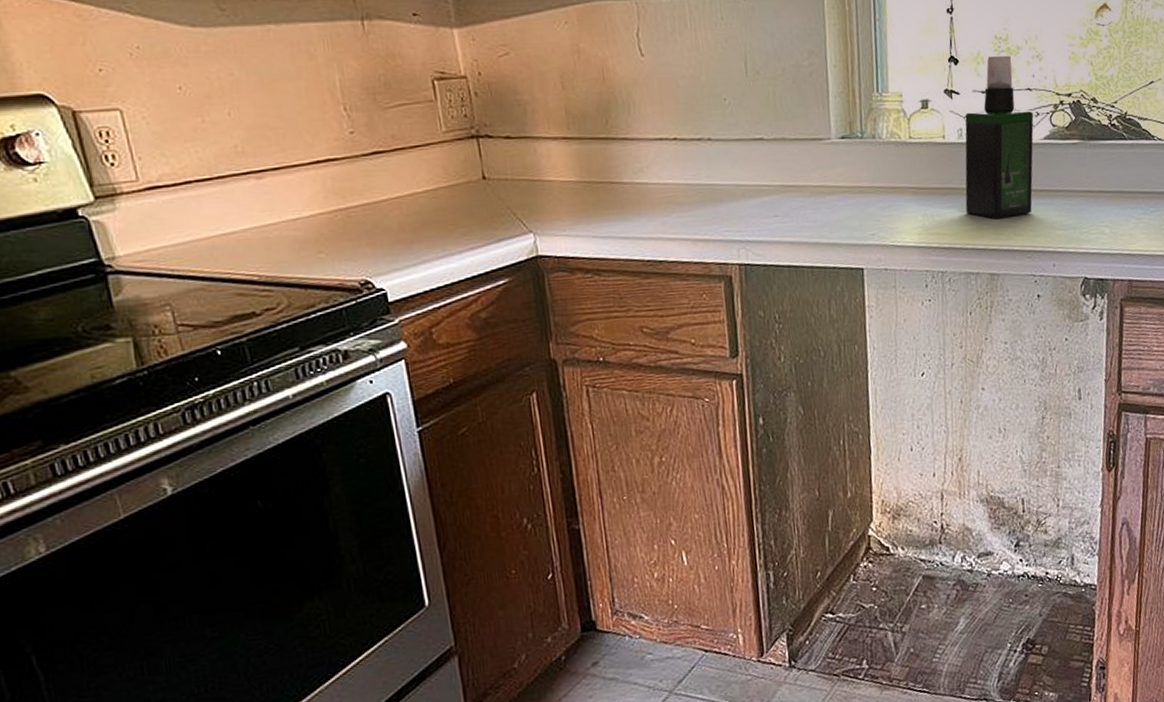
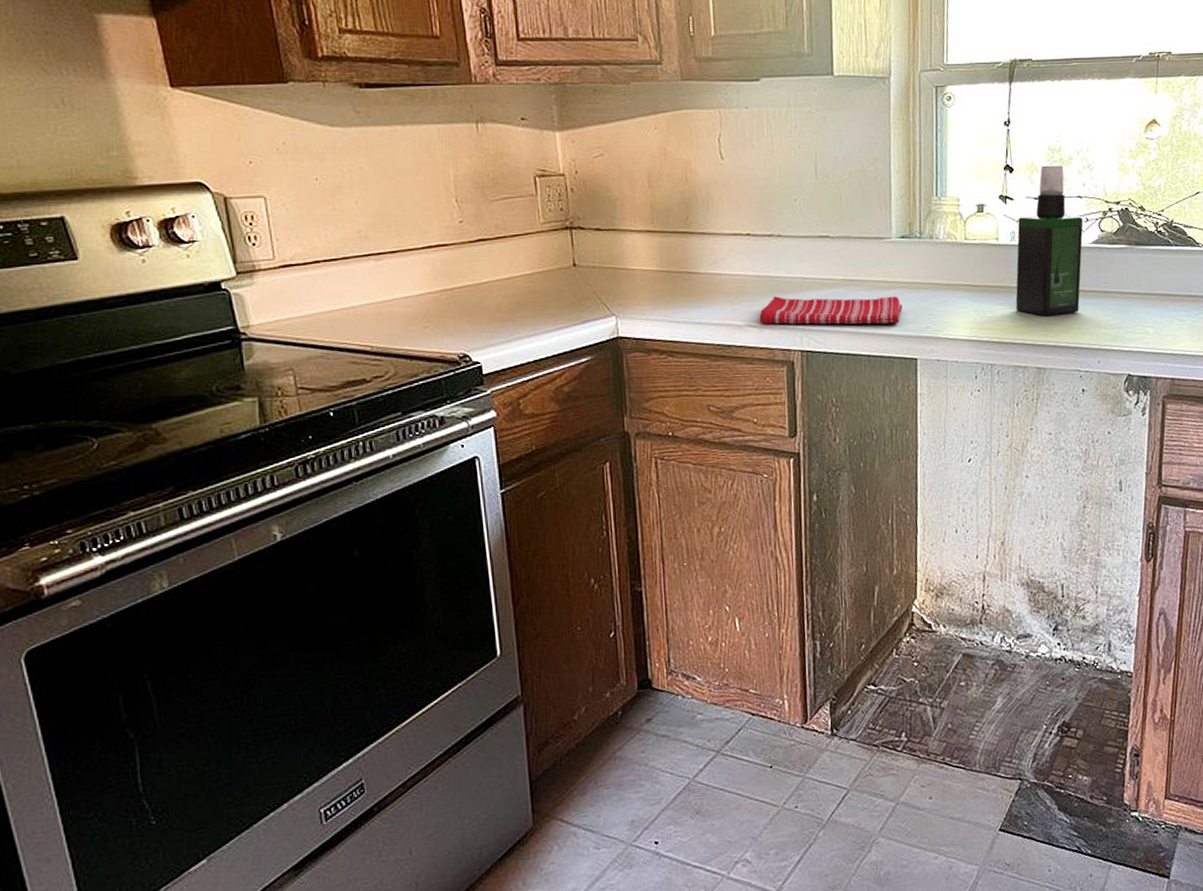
dish towel: none [691,201,846,237] -> present [759,296,903,325]

